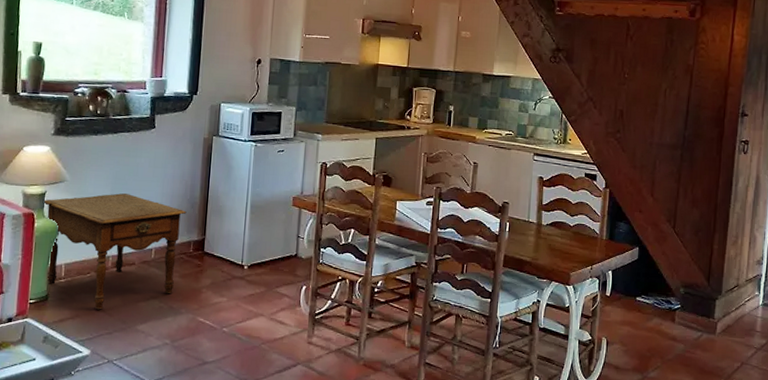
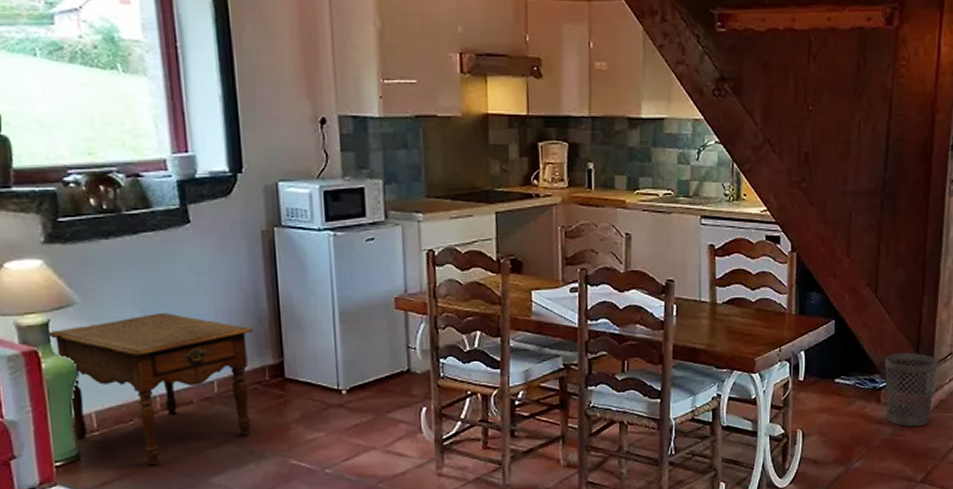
wastebasket: none [679,281,726,347] -> present [885,353,938,427]

